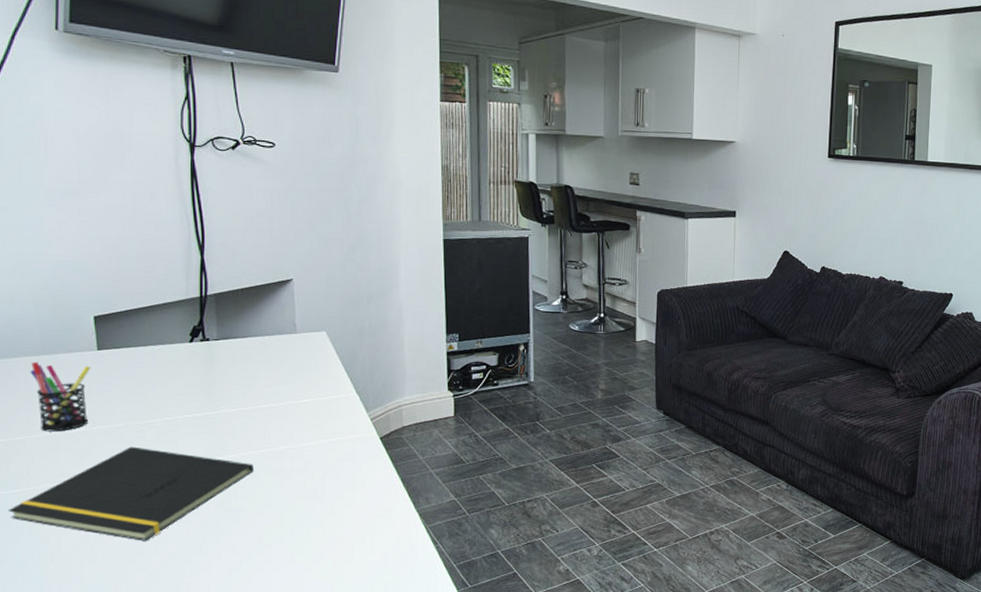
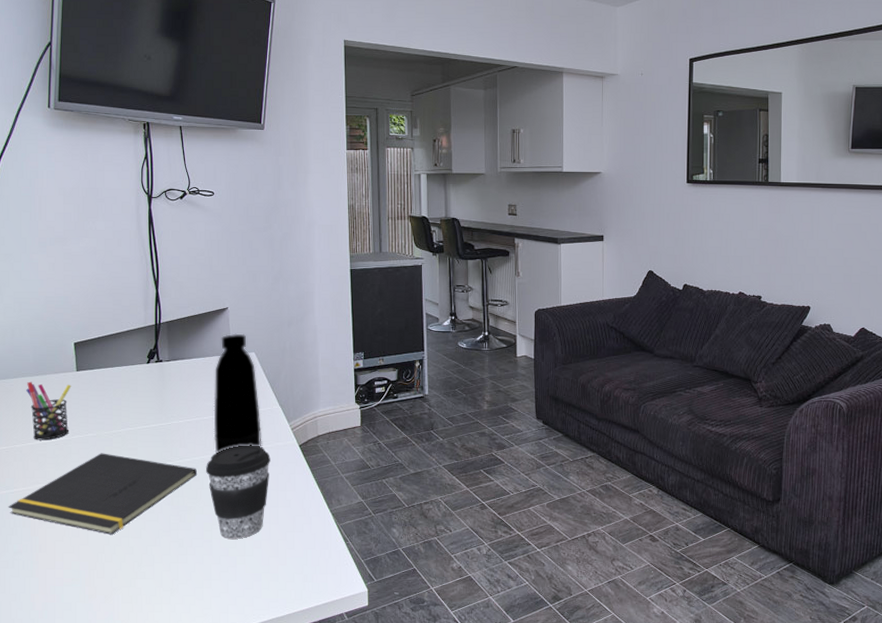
coffee cup: none [264,437,345,544] -> present [205,445,270,539]
bottle: none [274,309,335,447] -> present [213,333,262,454]

